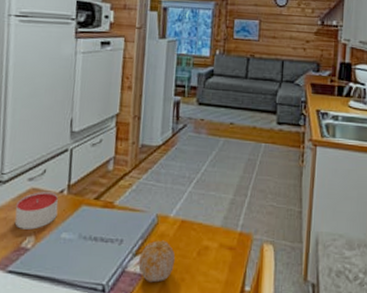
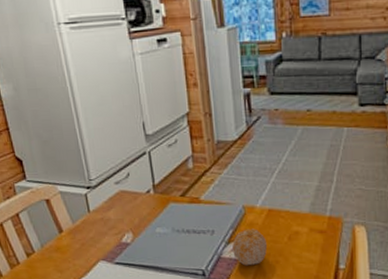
candle: present [14,191,59,230] -> none [109,193,149,227]

